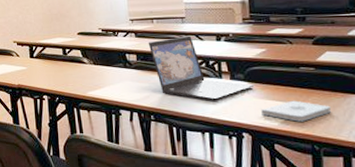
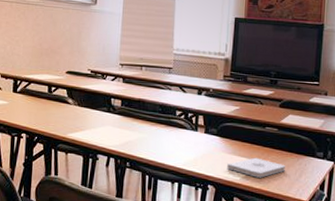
laptop: present [148,36,255,101] -> none [134,86,225,152]

